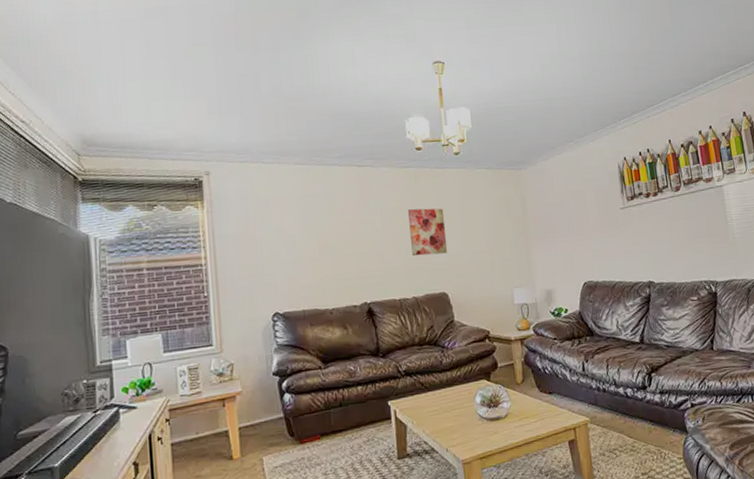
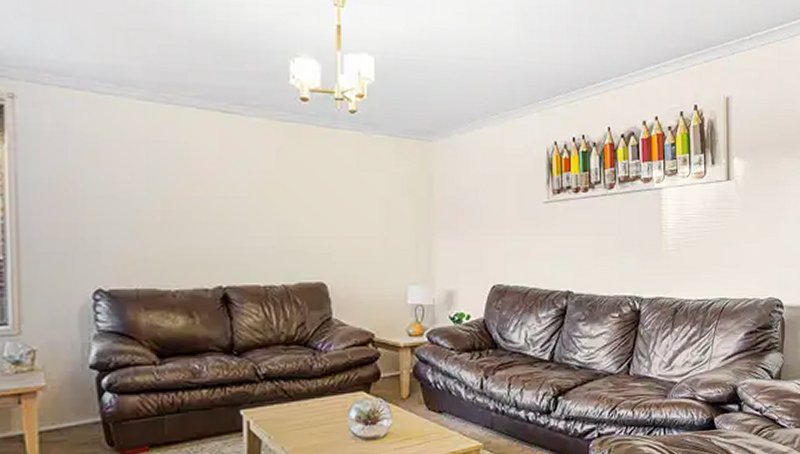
wall art: present [408,208,448,257] -> none [285,174,331,235]

